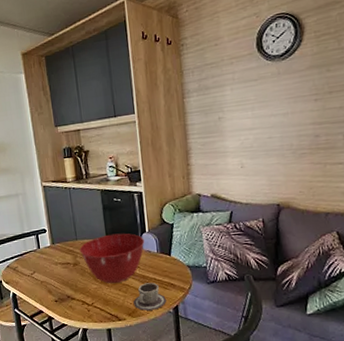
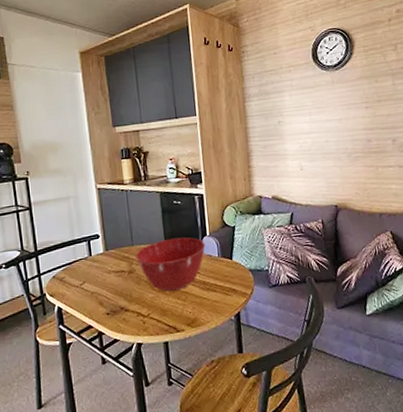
cup: present [134,282,166,311] -> none [193,288,228,320]

